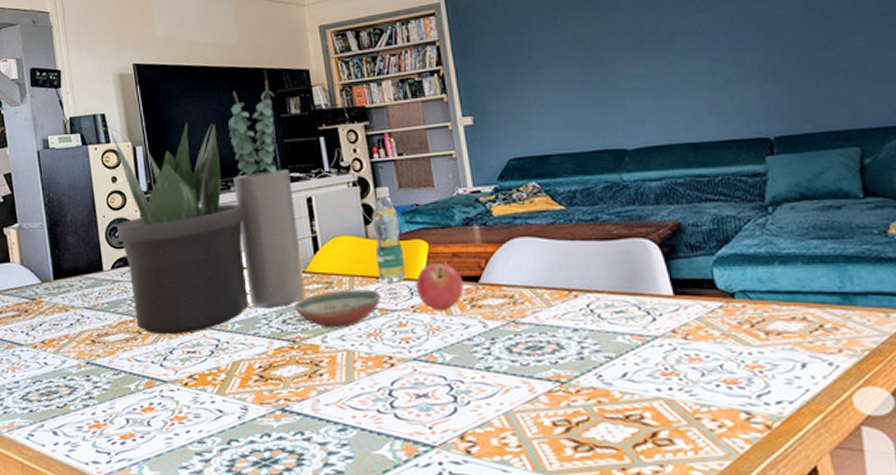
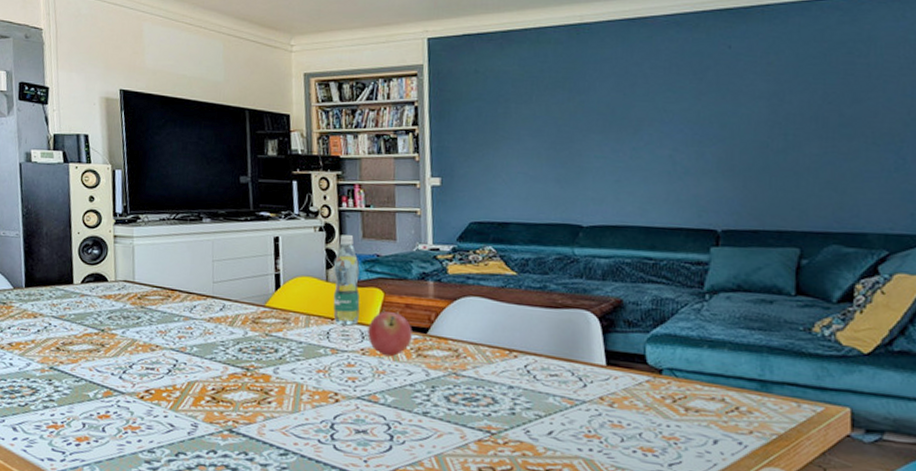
planter: present [110,123,249,335] -> none [90,152,213,351]
vase: present [229,80,306,308] -> none [205,120,264,337]
decorative bowl: present [294,289,382,328] -> none [251,326,334,362]

